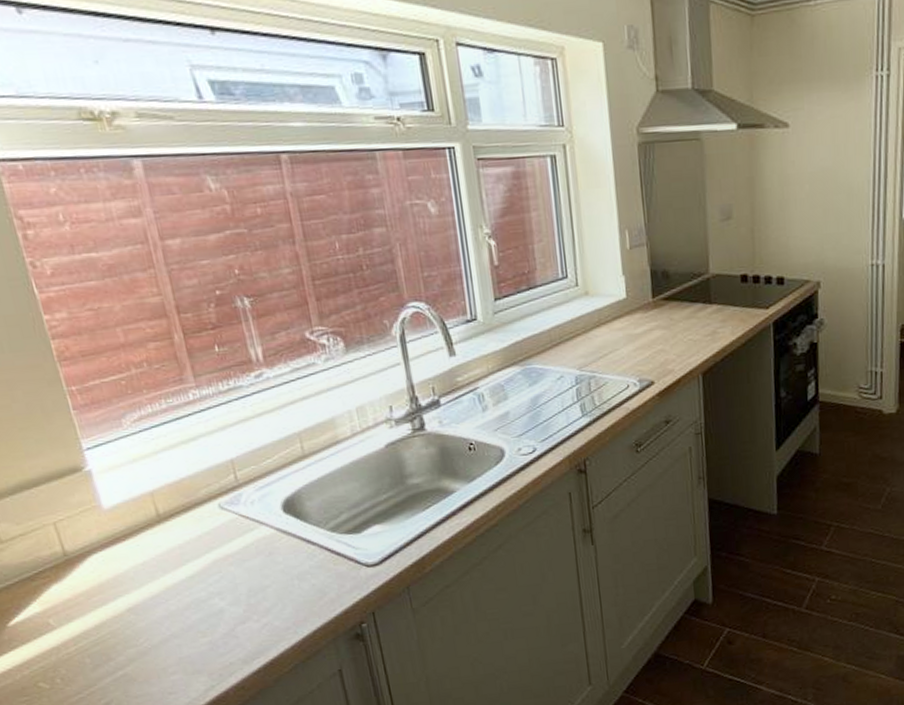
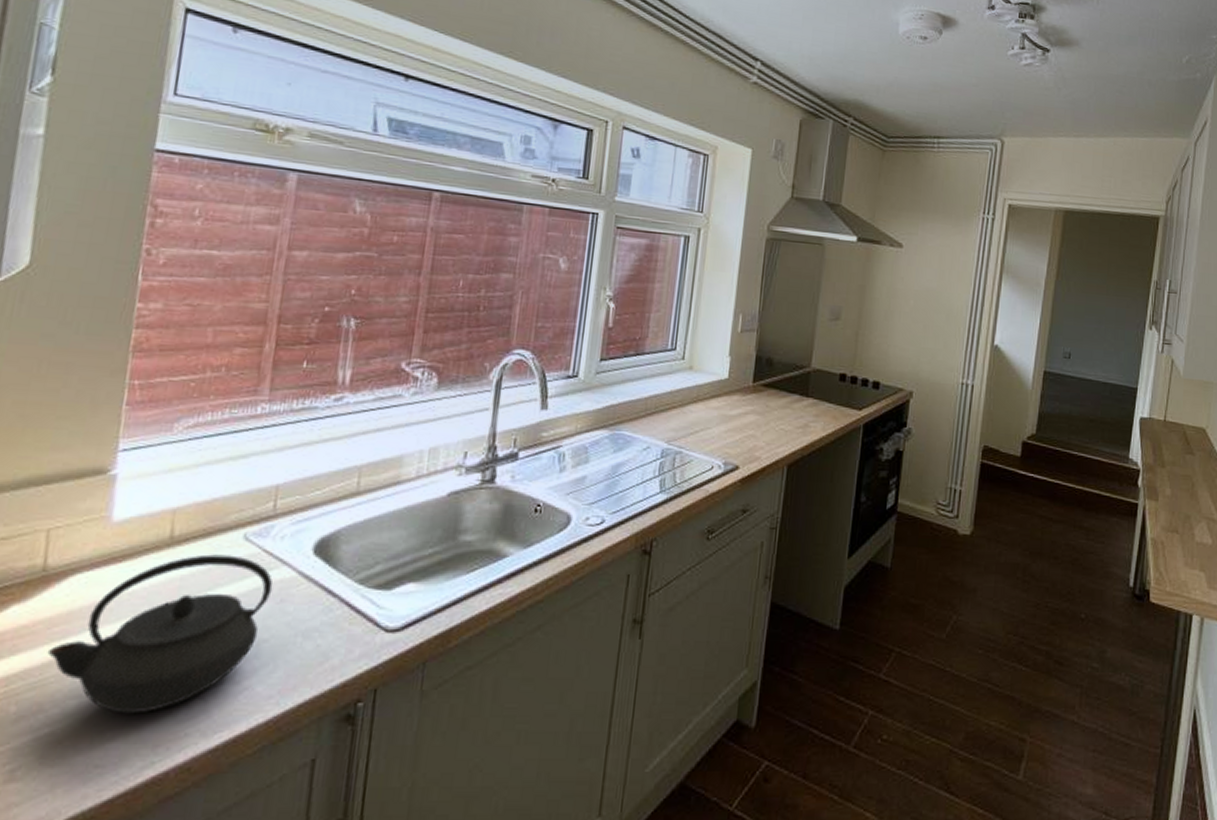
kettle: none [95,522,261,655] -> present [47,554,273,714]

